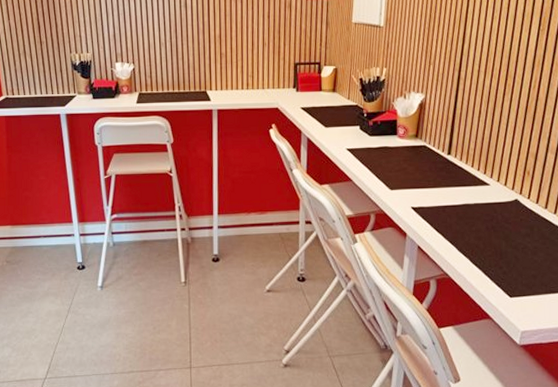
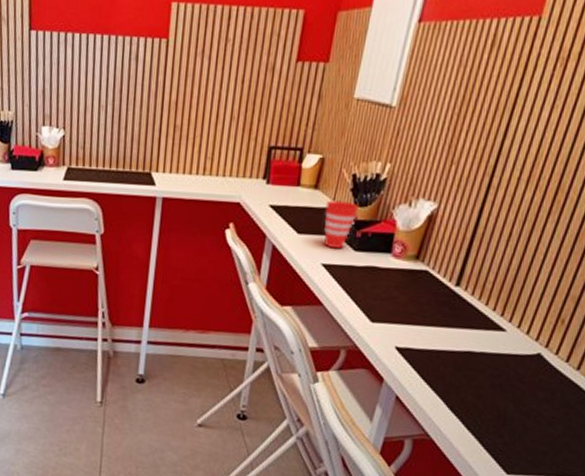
cup: none [343,98,369,136] -> present [324,199,359,249]

